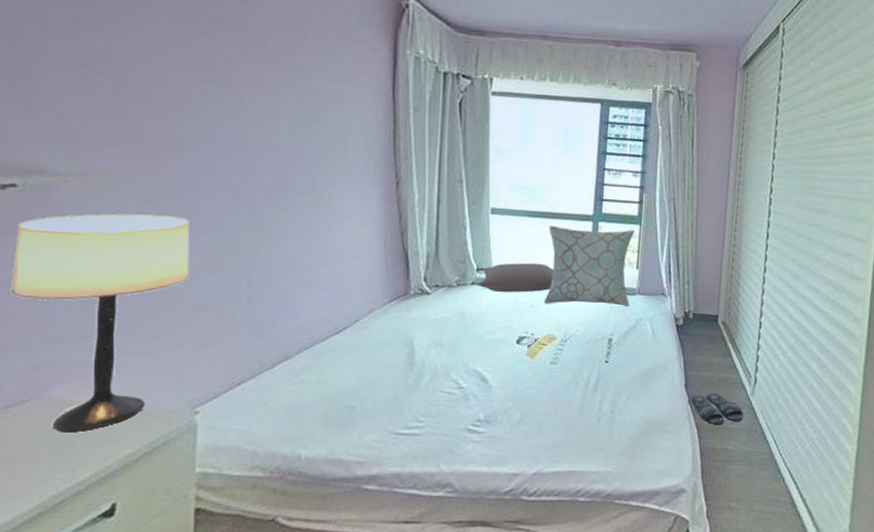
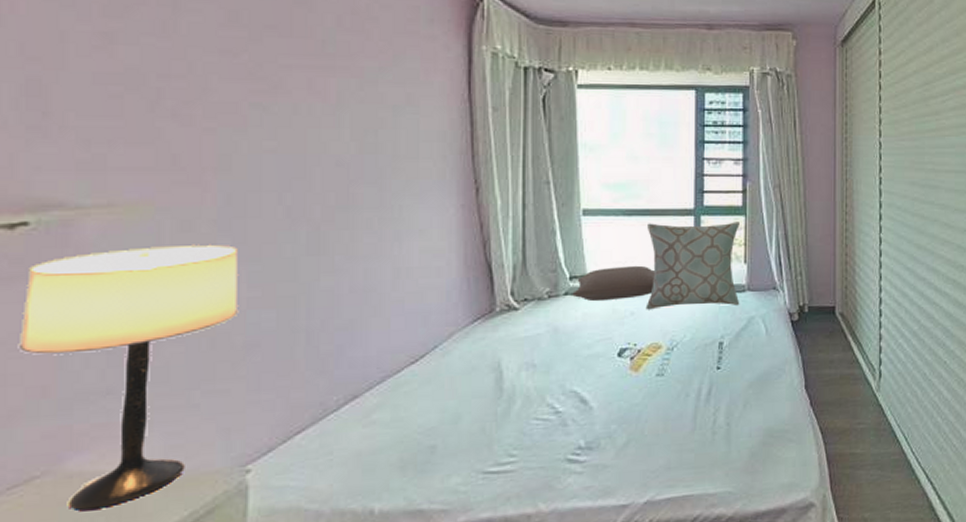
slippers: present [691,392,744,425] -> none [813,391,871,428]

